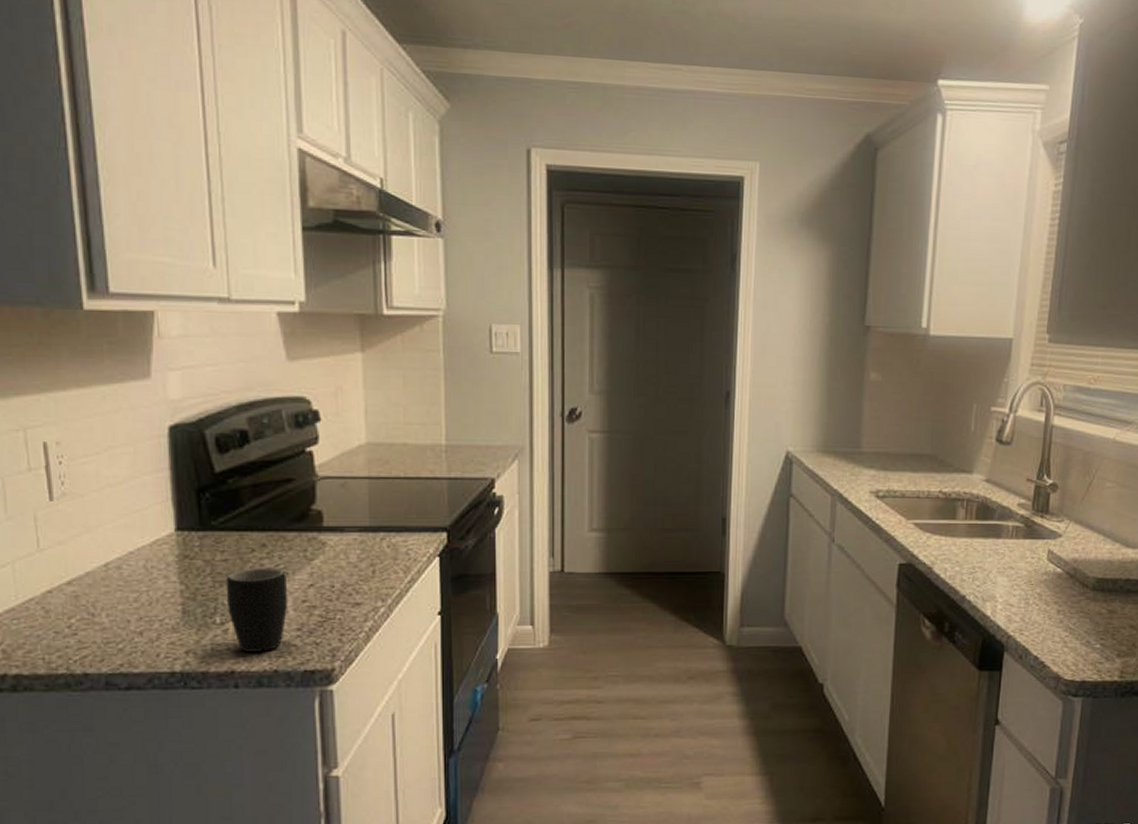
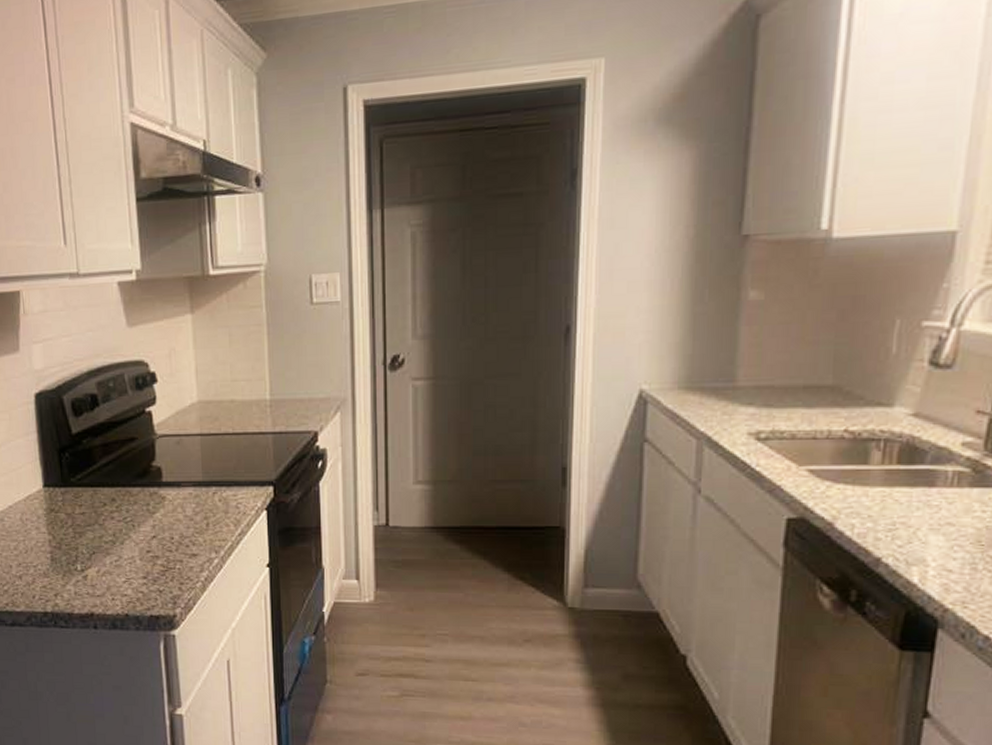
mug: present [225,567,288,652] -> none [84,520,135,597]

